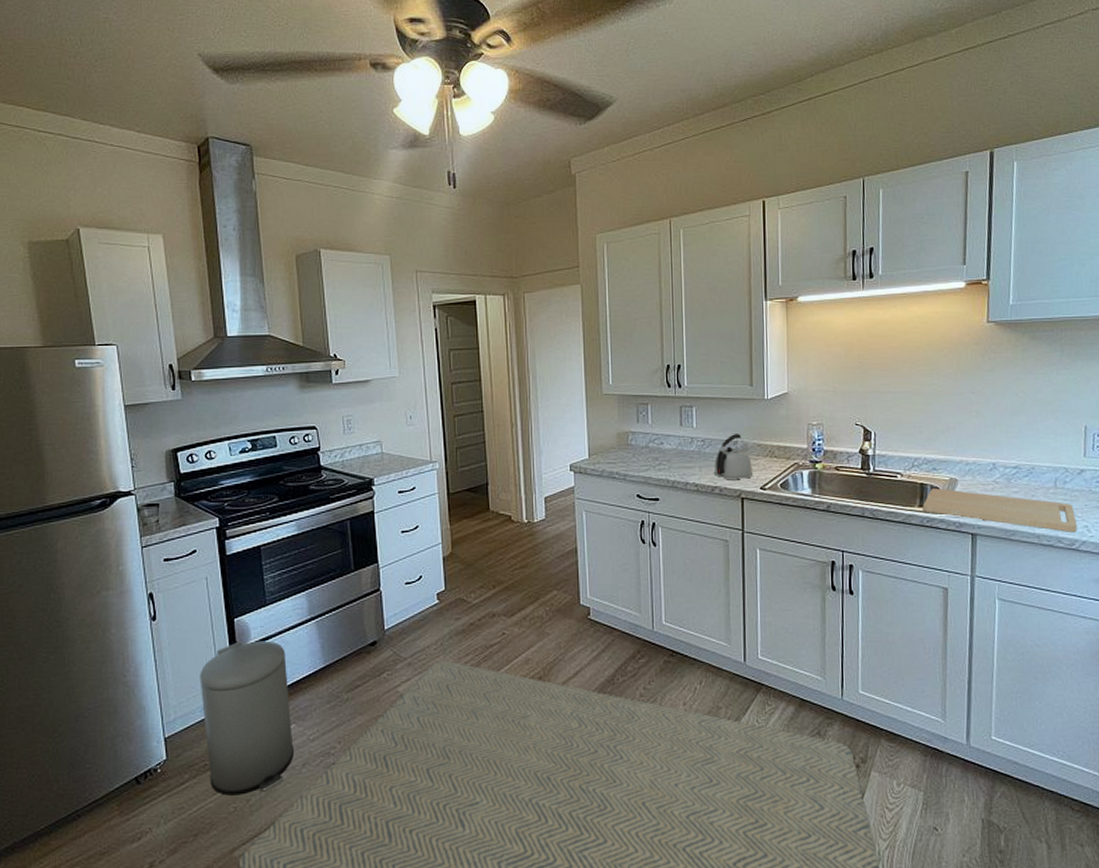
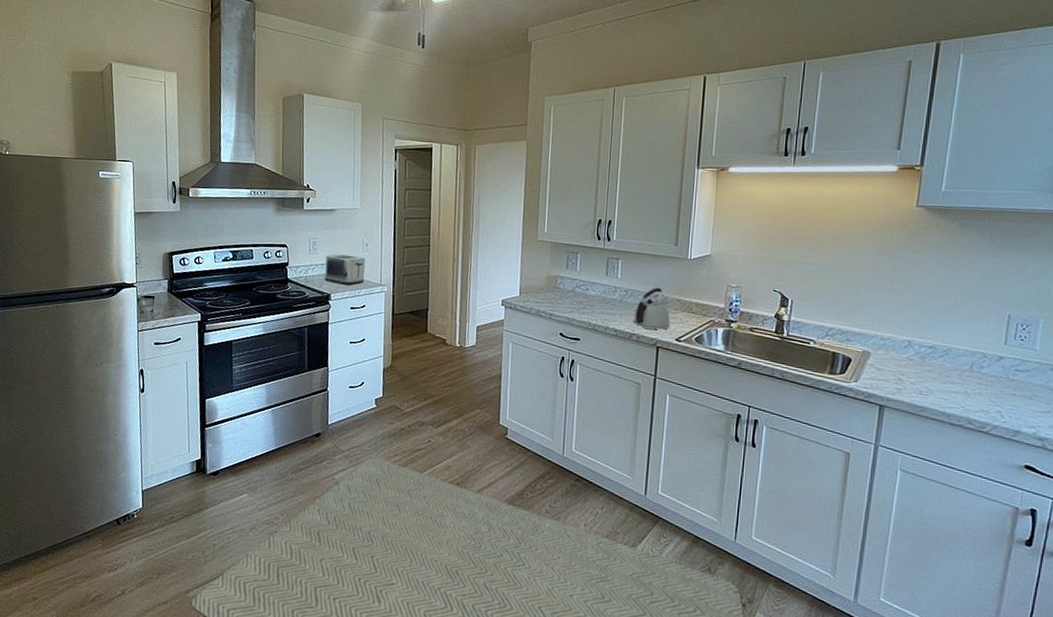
pedal bin: present [200,640,294,796] -> none [174,418,245,547]
toaster: none [363,431,412,467] -> present [324,254,365,286]
cutting board: present [922,489,1077,532] -> none [832,358,990,416]

